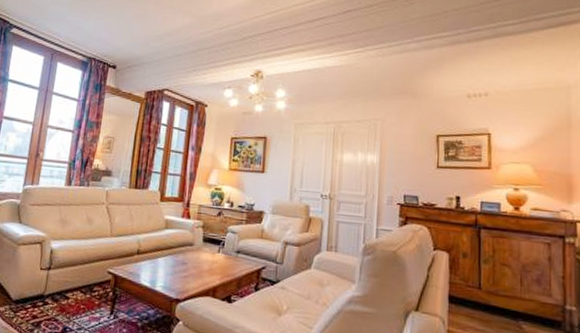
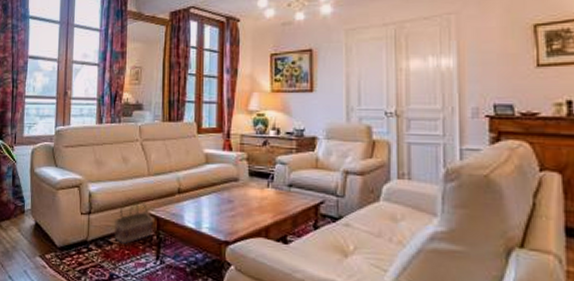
basket: none [71,256,111,299] -> present [114,198,153,244]

